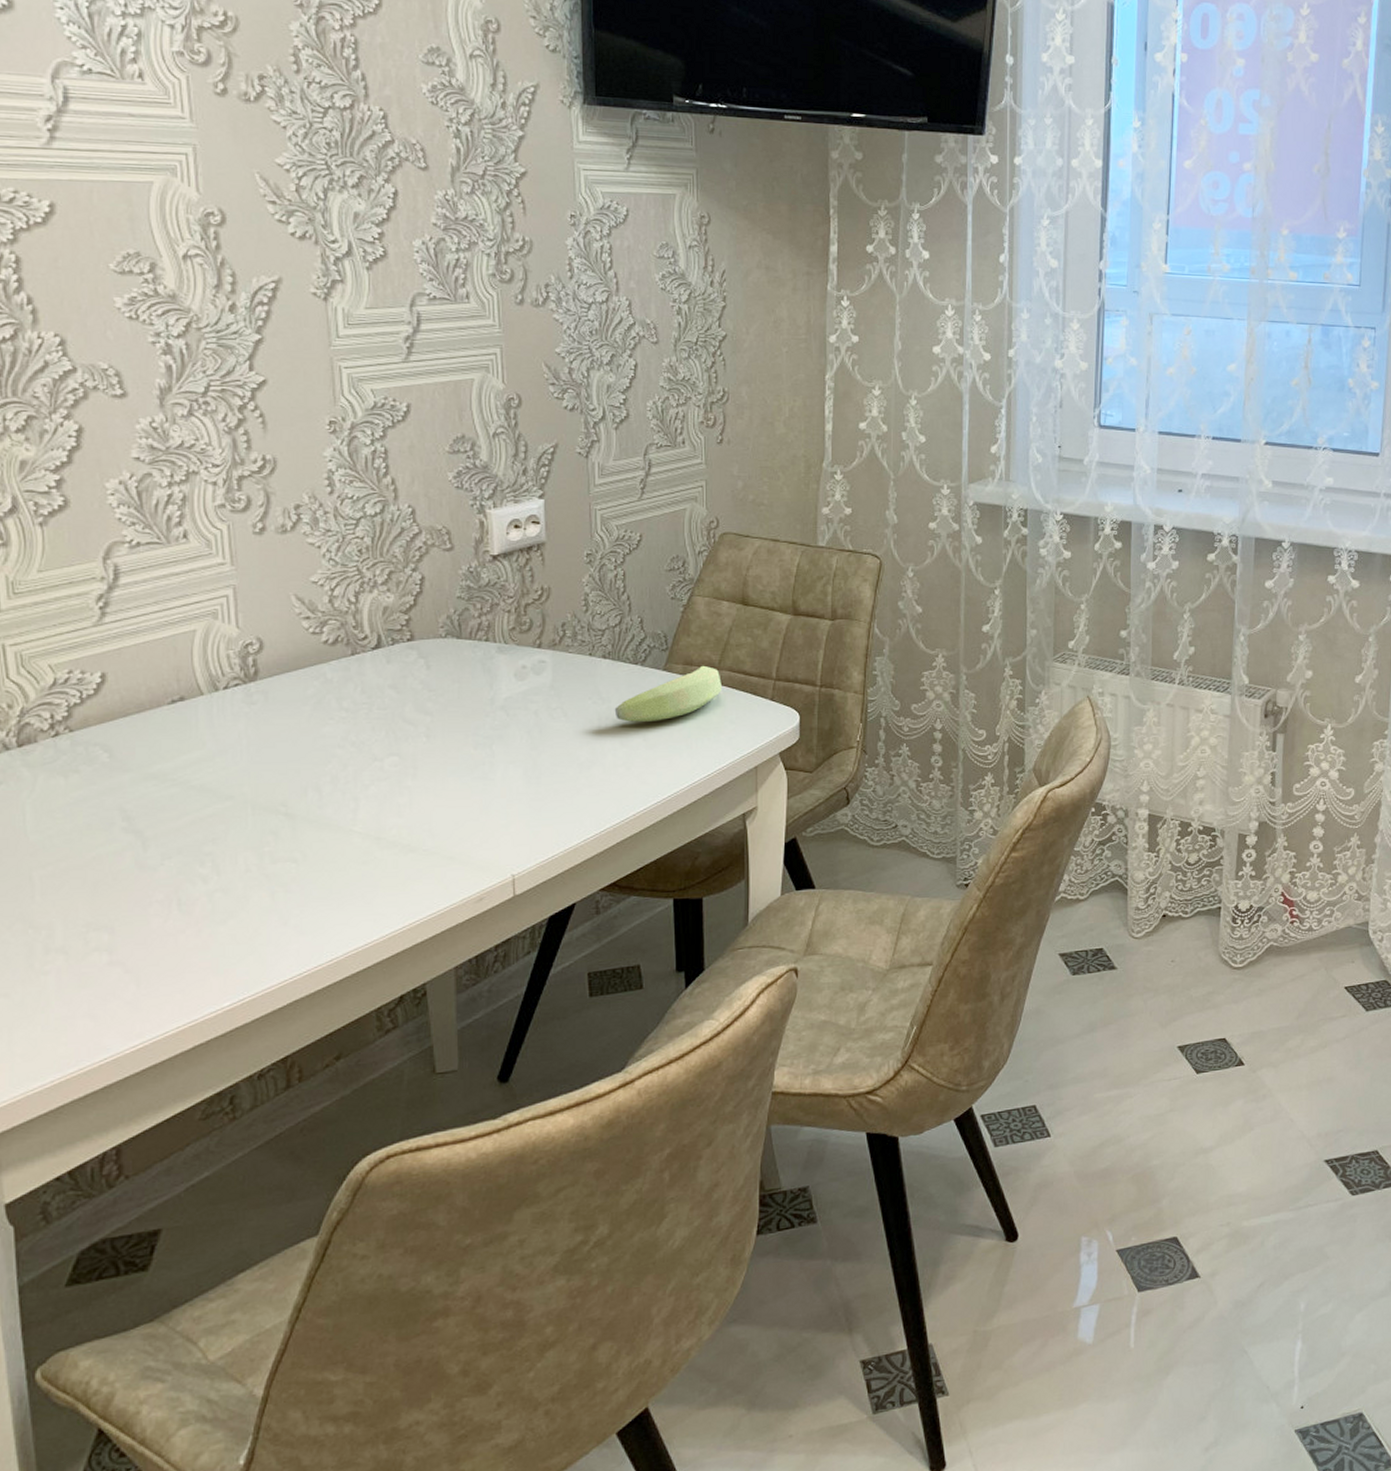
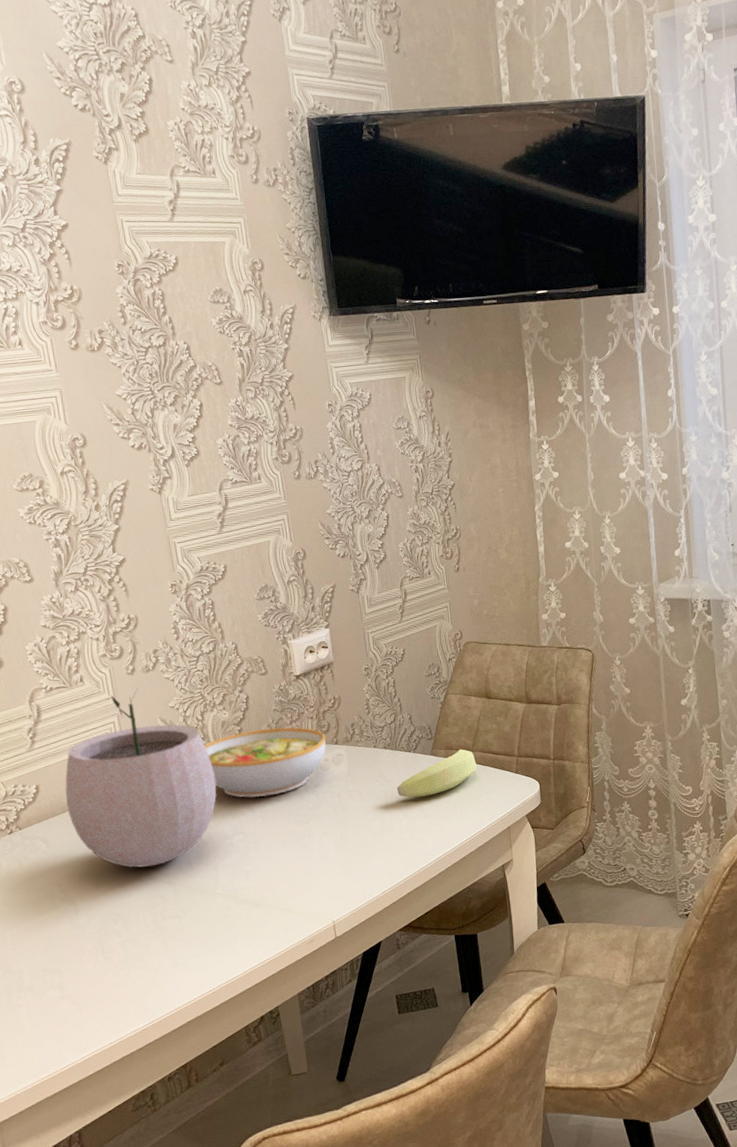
plant pot: none [146,553,367,792] -> present [65,688,217,868]
bowl: none [355,620,525,710] -> present [204,727,326,798]

